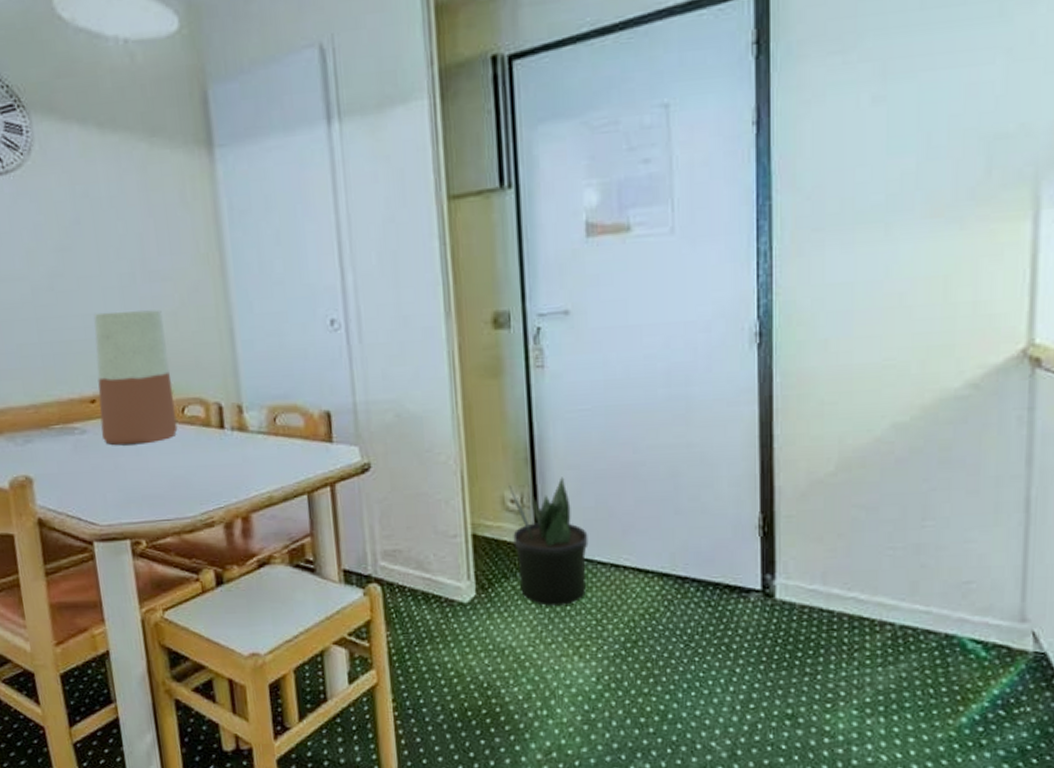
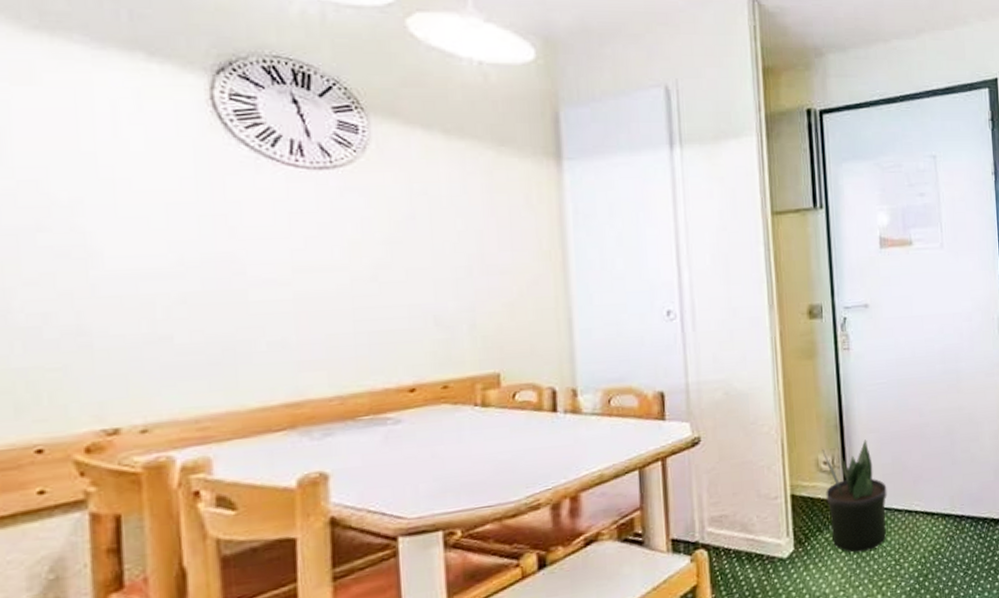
vase: present [93,309,178,445] -> none [419,301,507,434]

